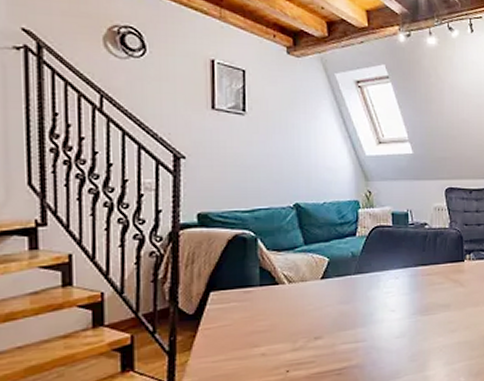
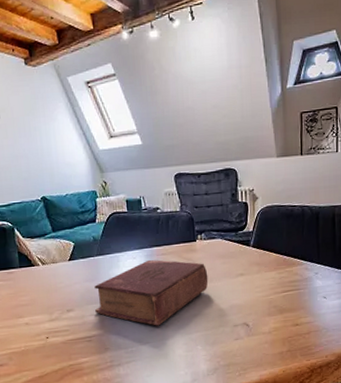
book: none [348,280,475,356] -> present [94,259,209,326]

